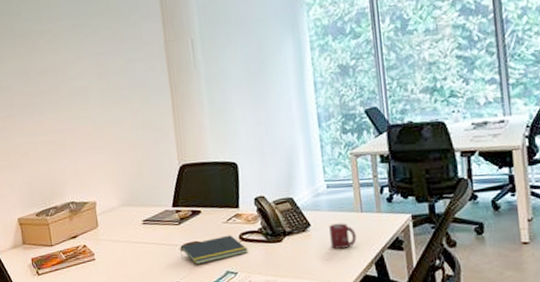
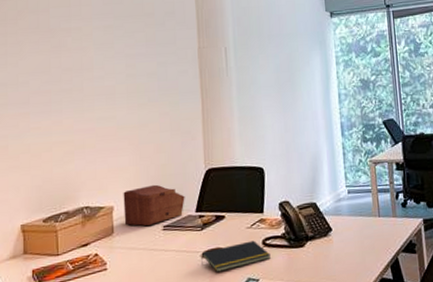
sewing box: none [104,180,162,221] -> present [123,184,185,226]
cup: present [329,223,357,249] -> none [349,227,375,253]

